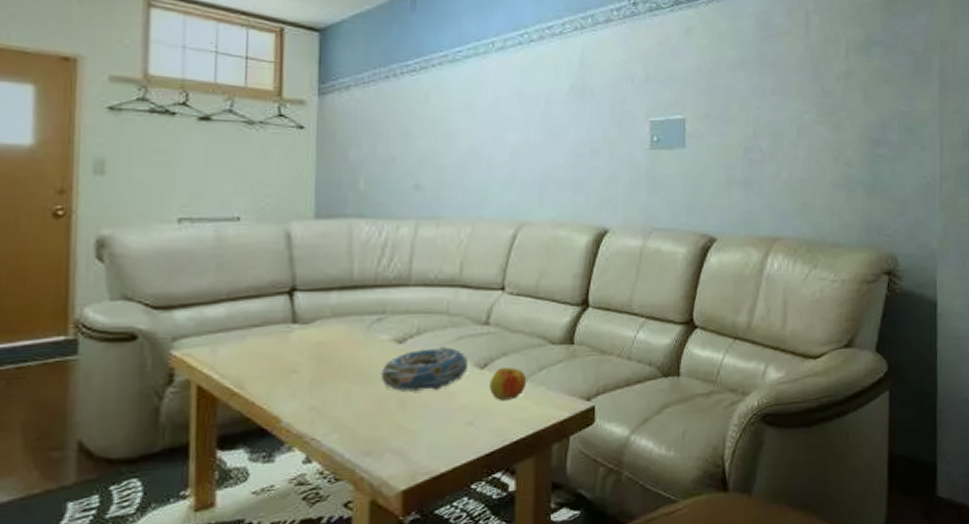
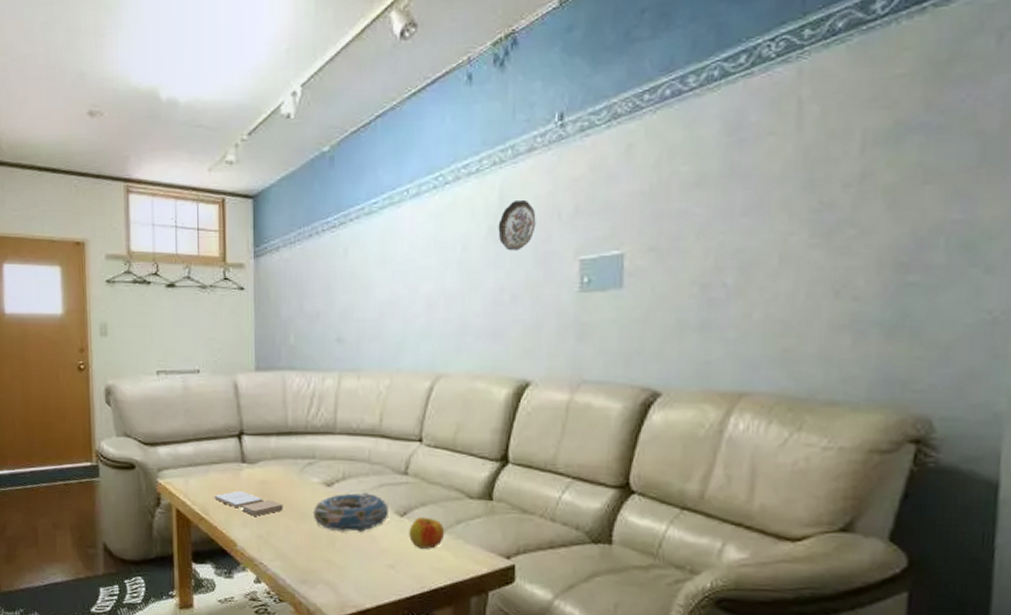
book: none [251,355,344,385] -> present [213,490,283,516]
decorative plate: none [579,63,613,109] -> present [498,199,536,251]

